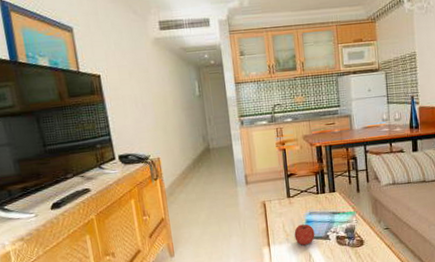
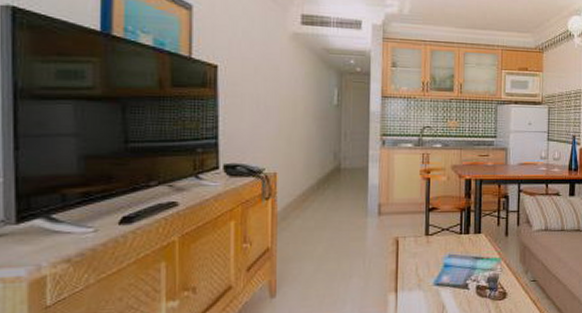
fruit: present [294,223,315,246] -> none [428,267,452,294]

